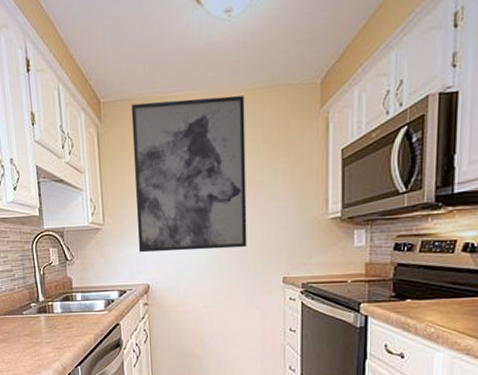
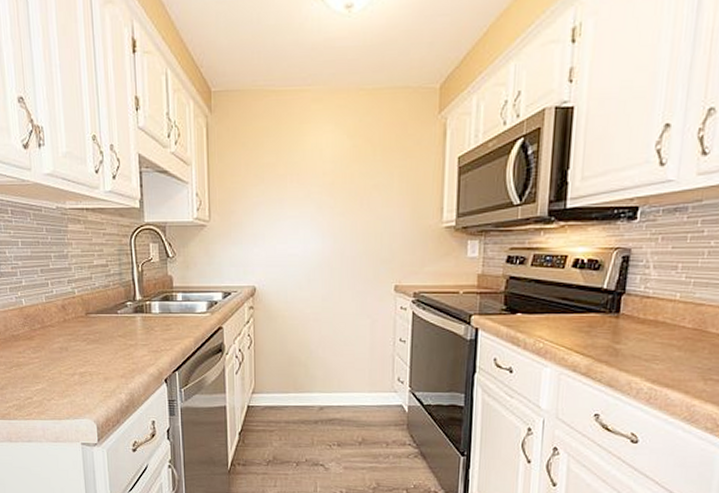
wall art: present [131,95,247,253] -> none [243,94,362,253]

